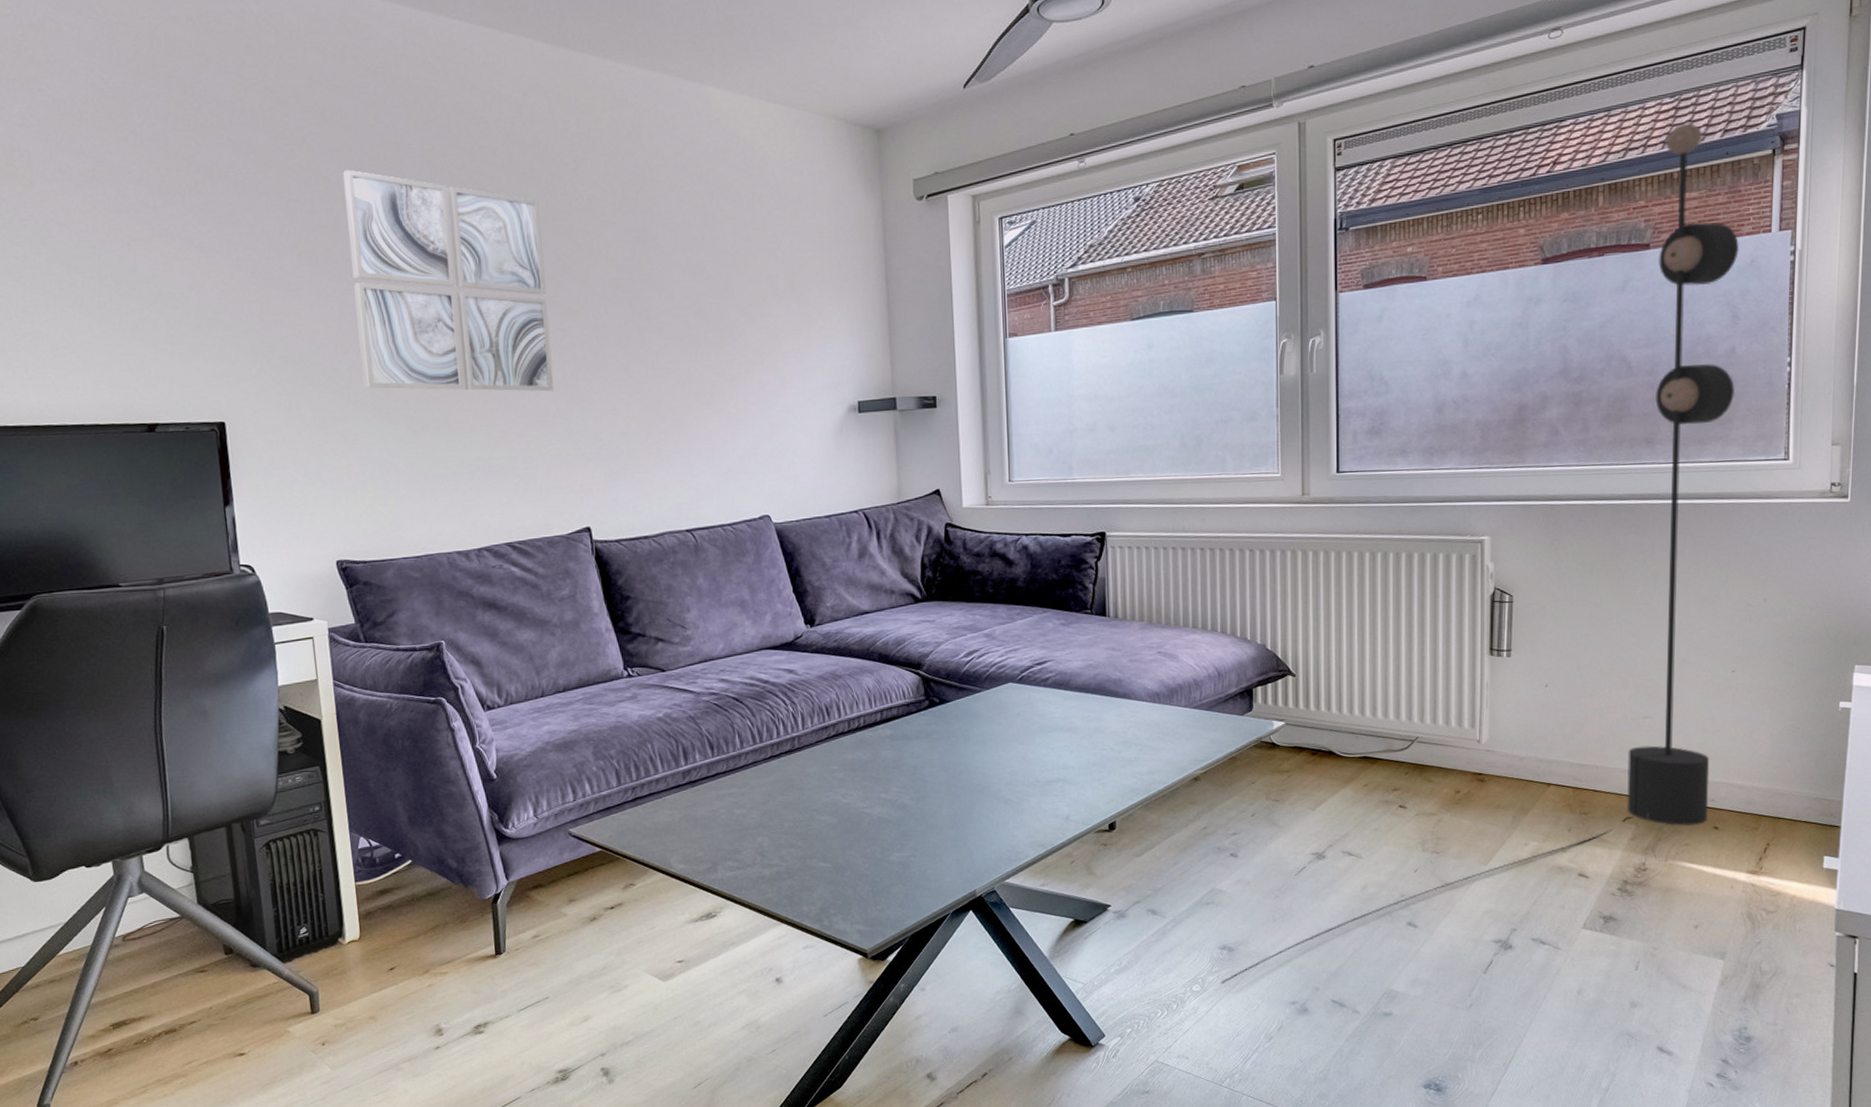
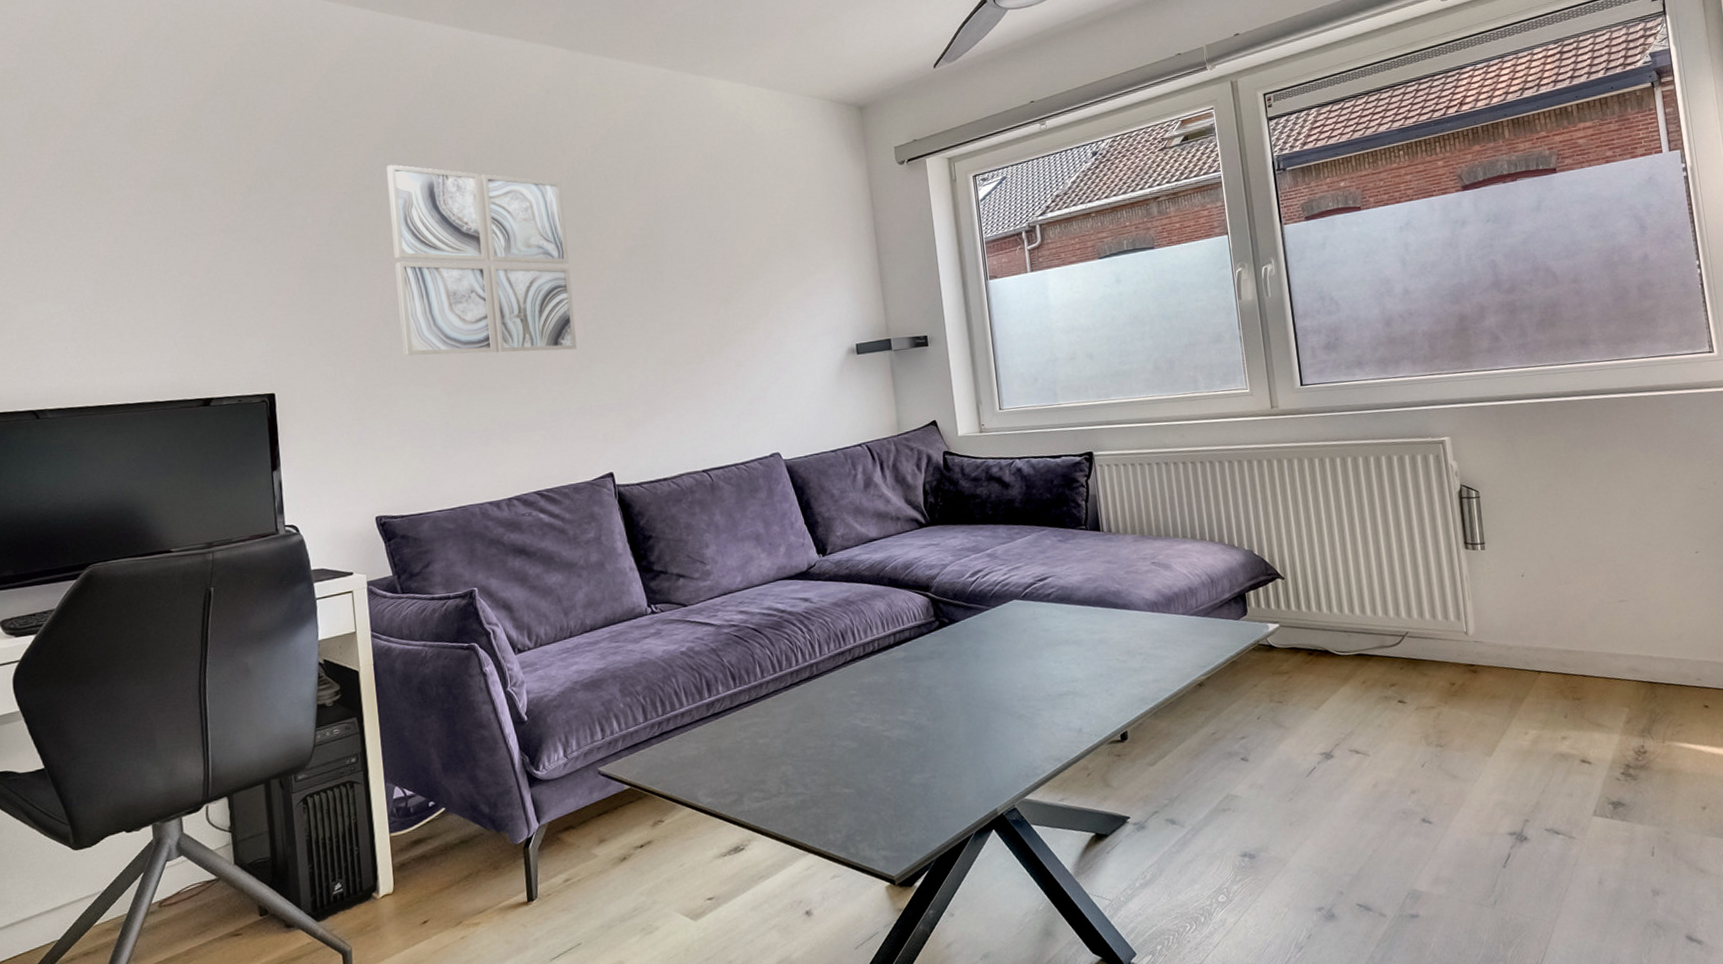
floor lamp: present [1221,123,1740,985] -> none [1245,64,1697,894]

